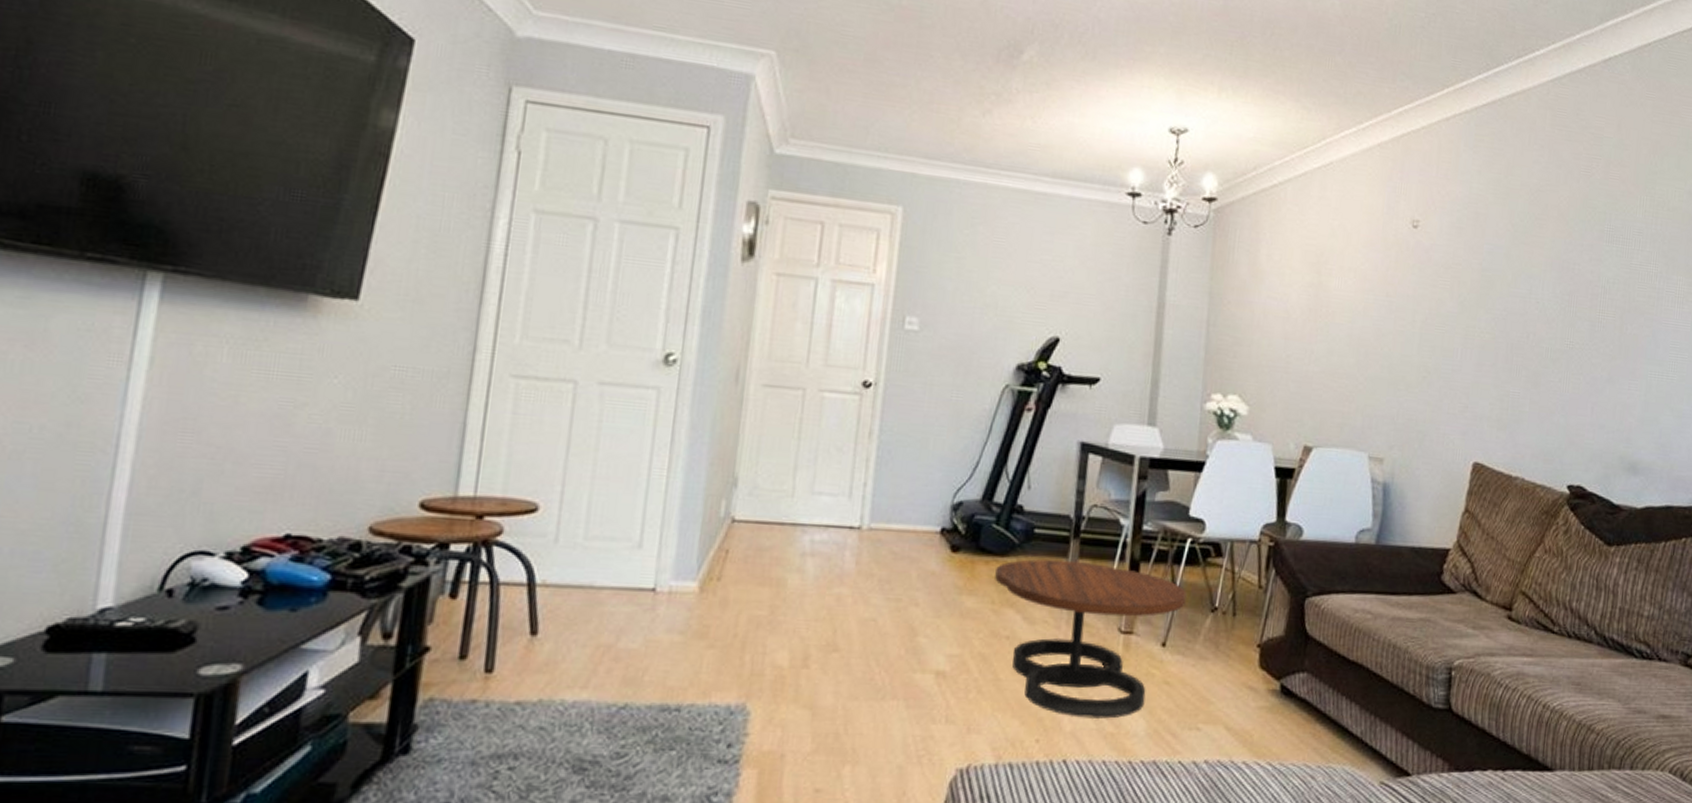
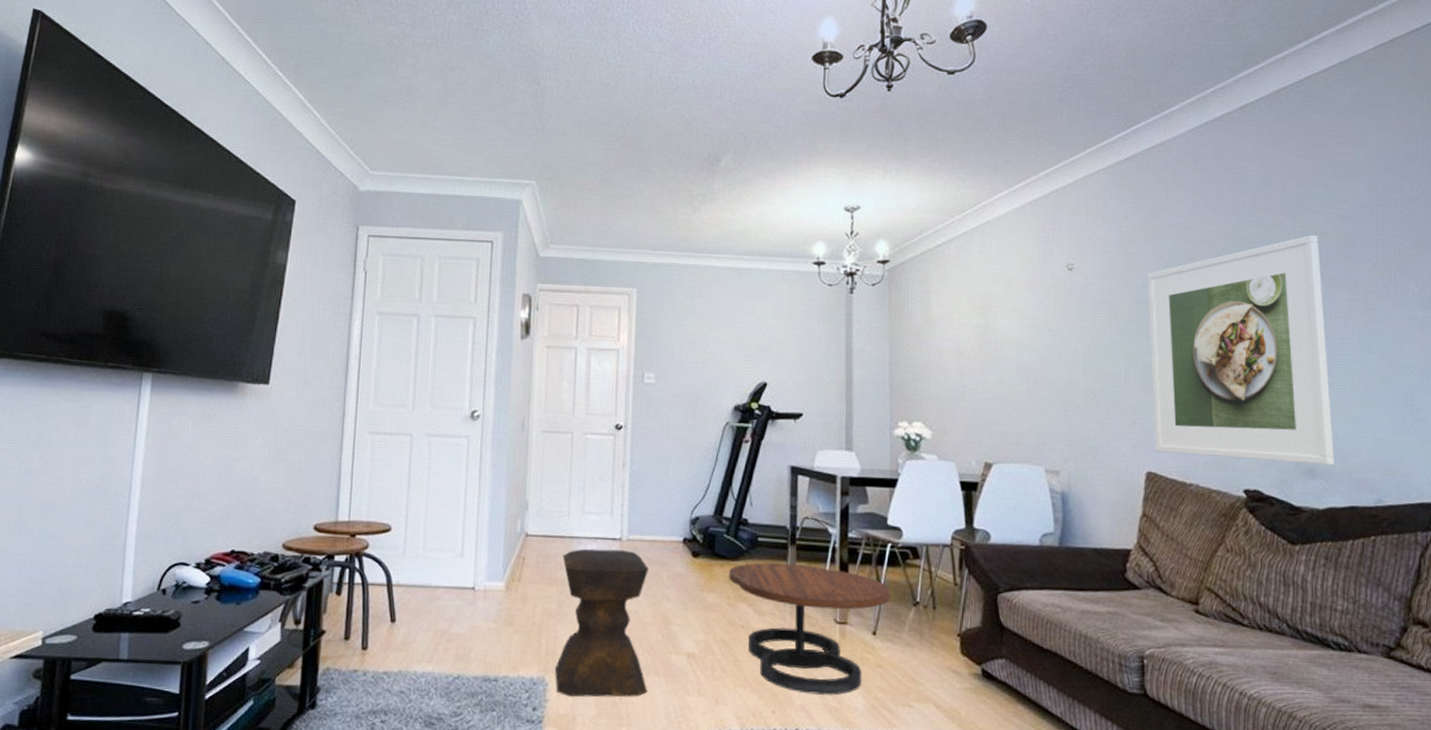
stool: none [760,539,894,730] -> present [555,549,649,698]
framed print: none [1484,210,1665,462] -> present [1147,235,1335,466]

